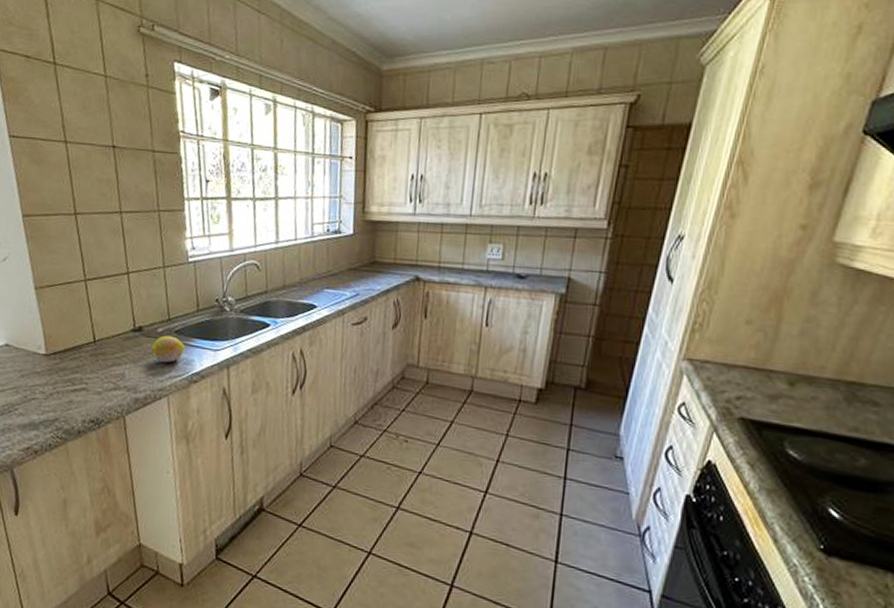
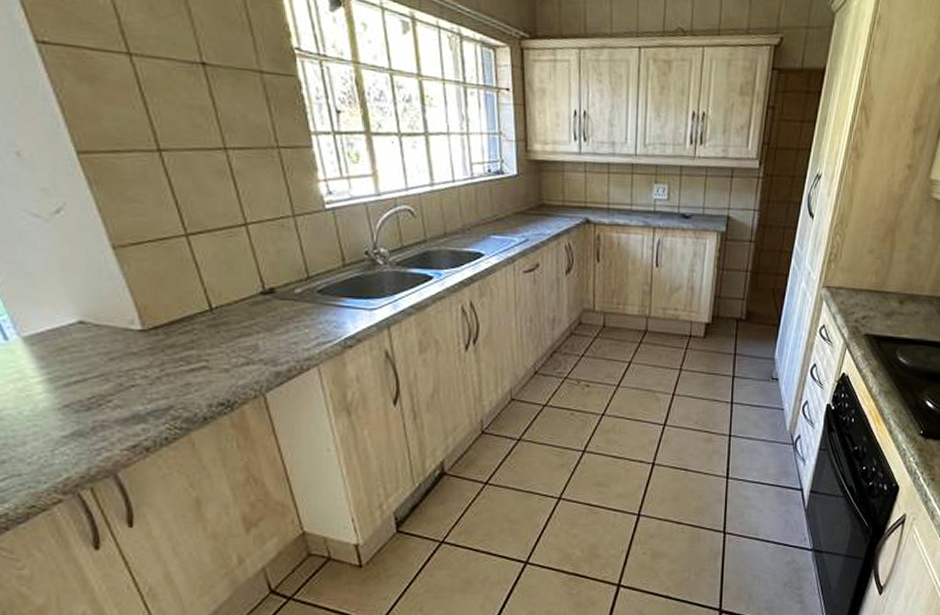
fruit: present [151,335,185,363] -> none [289,296,333,329]

